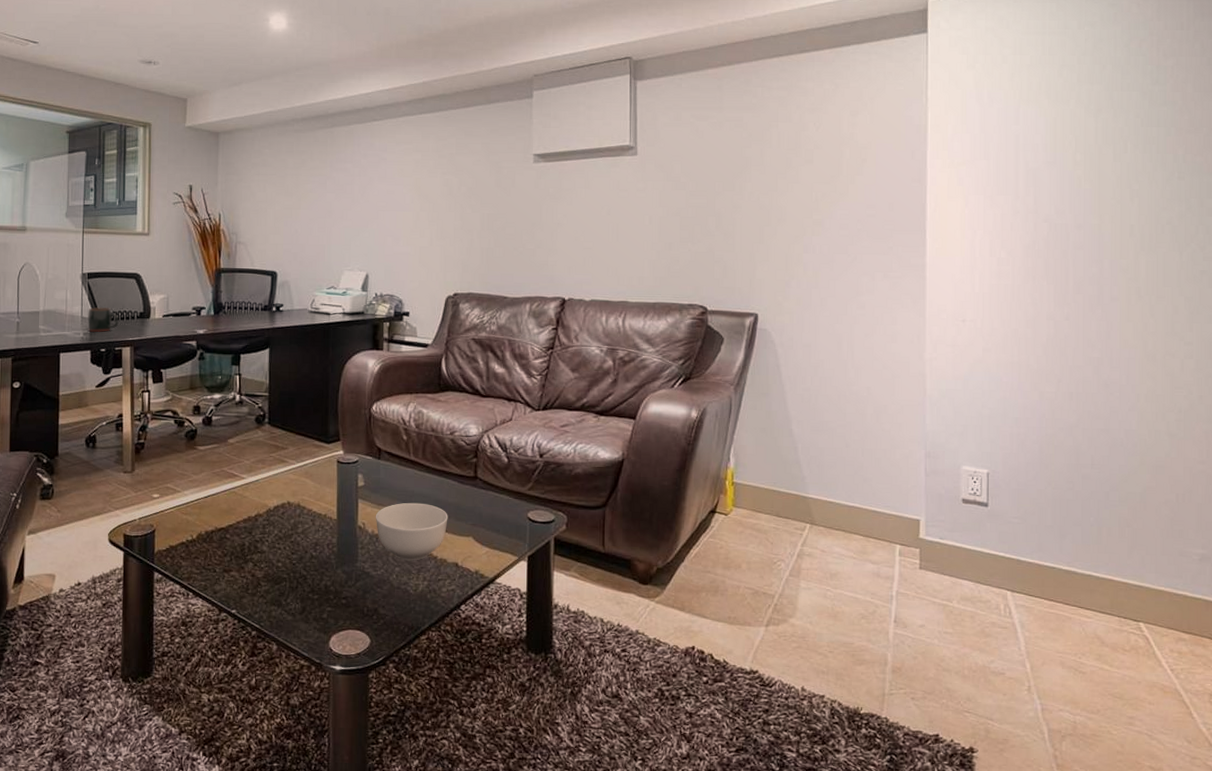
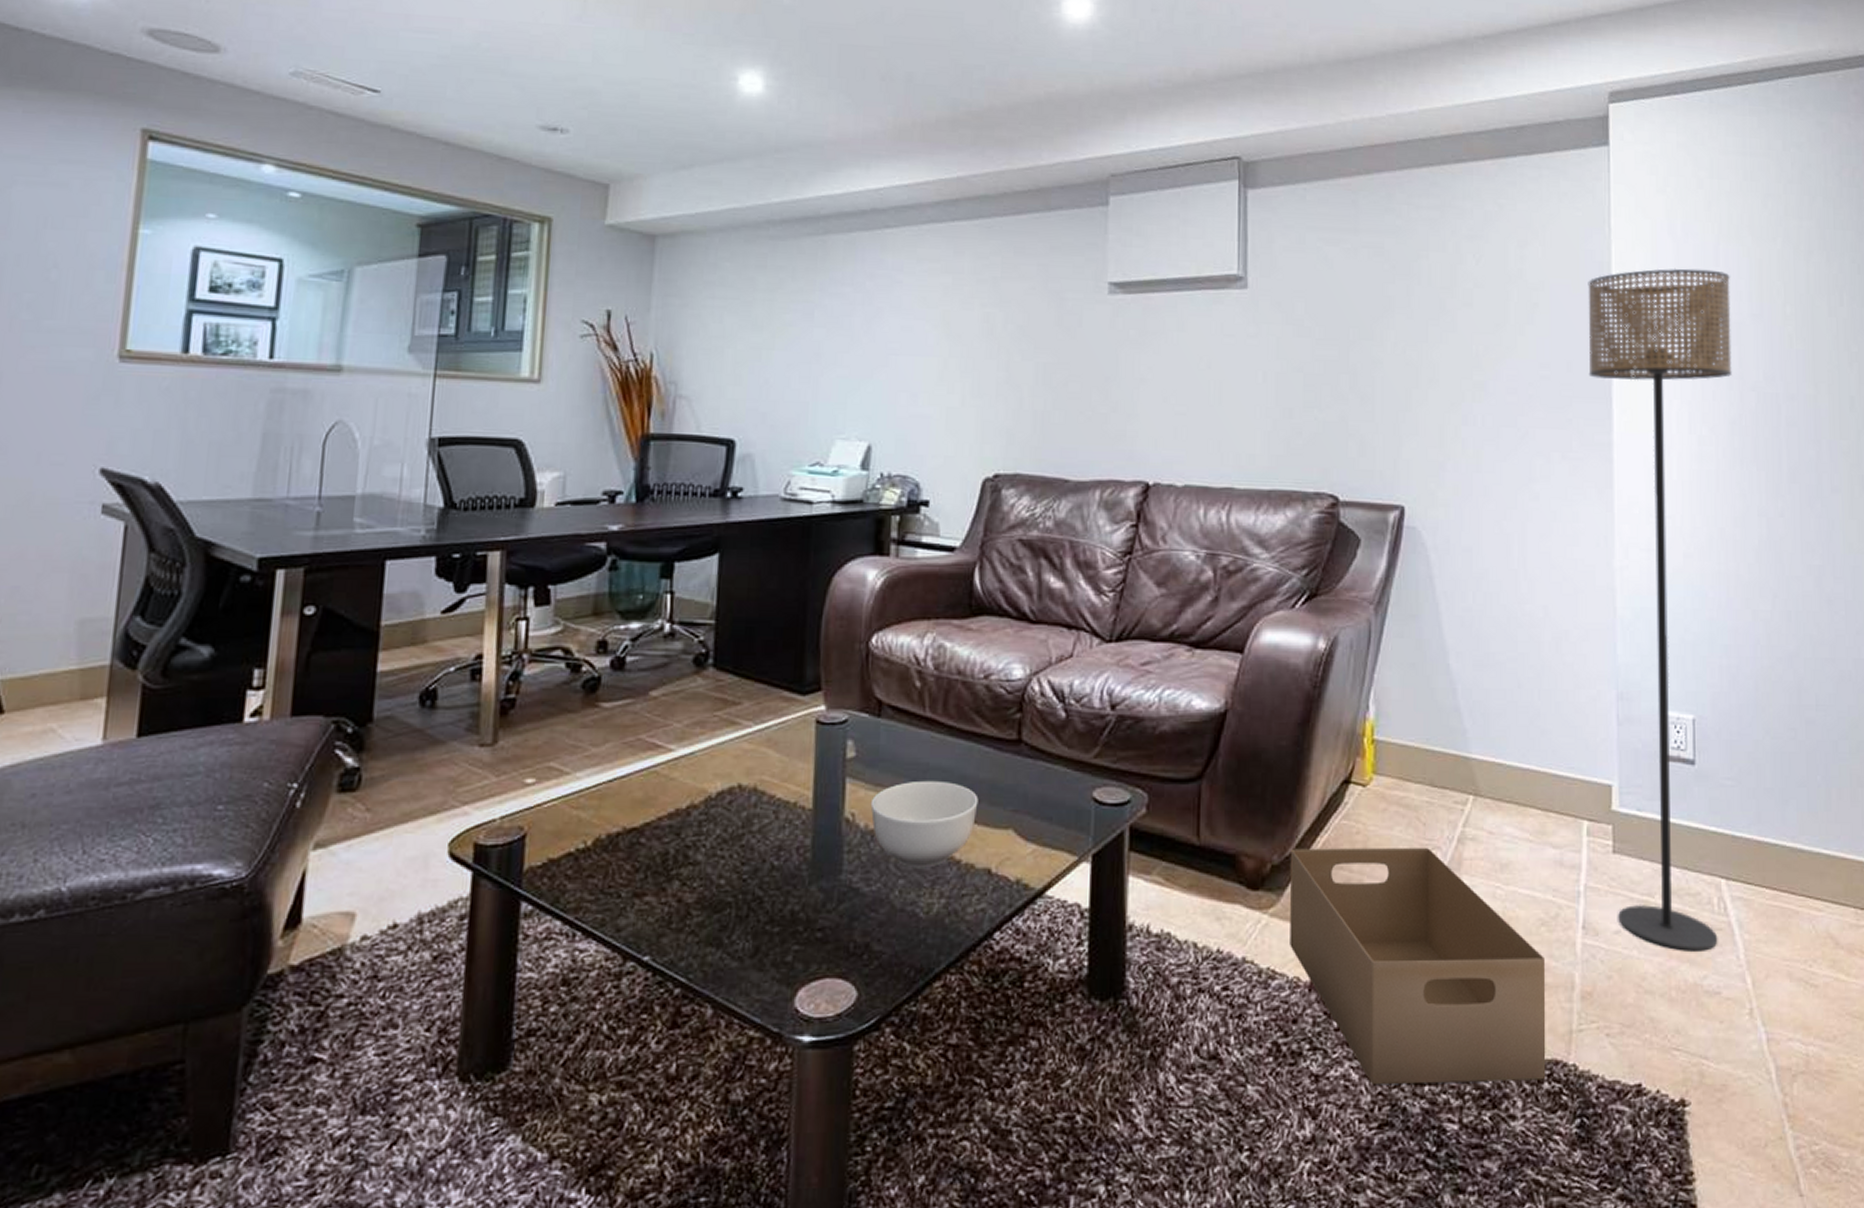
mug: present [87,307,119,333] -> none [432,490,485,529]
storage basket: none [671,557,865,727] -> present [1290,848,1546,1084]
floor lamp: none [907,127,1028,643] -> present [1588,268,1732,951]

